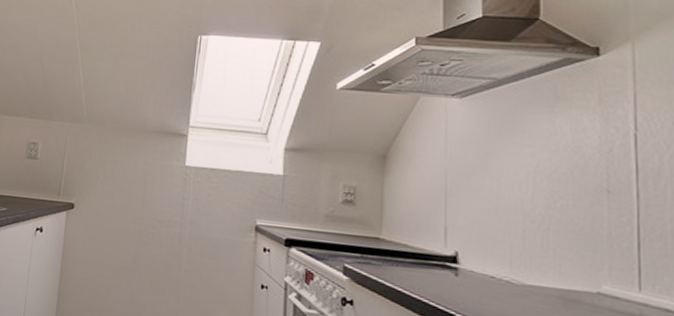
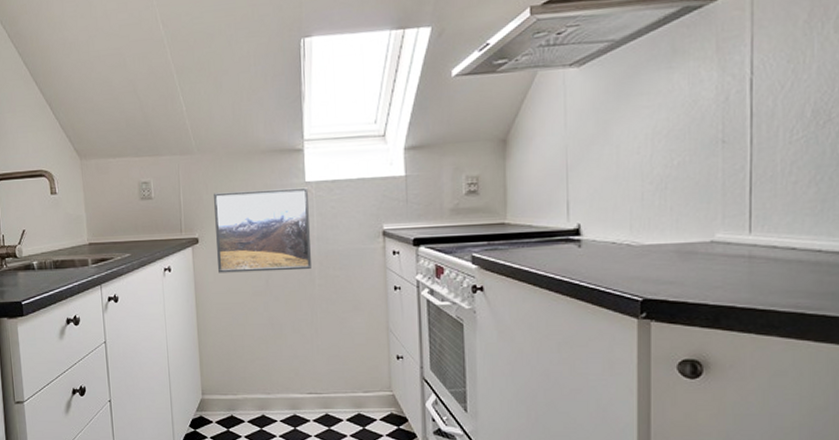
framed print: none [88,163,186,252] -> present [214,187,311,273]

